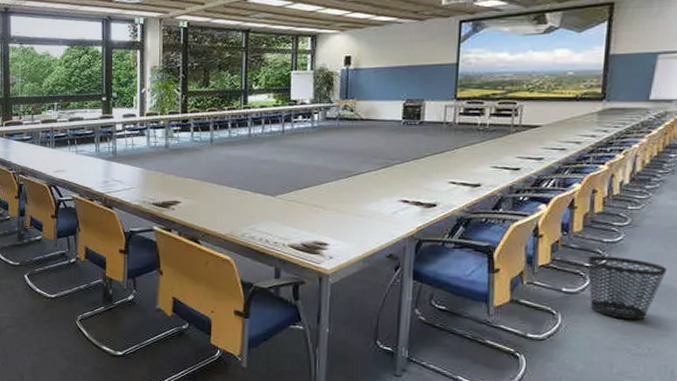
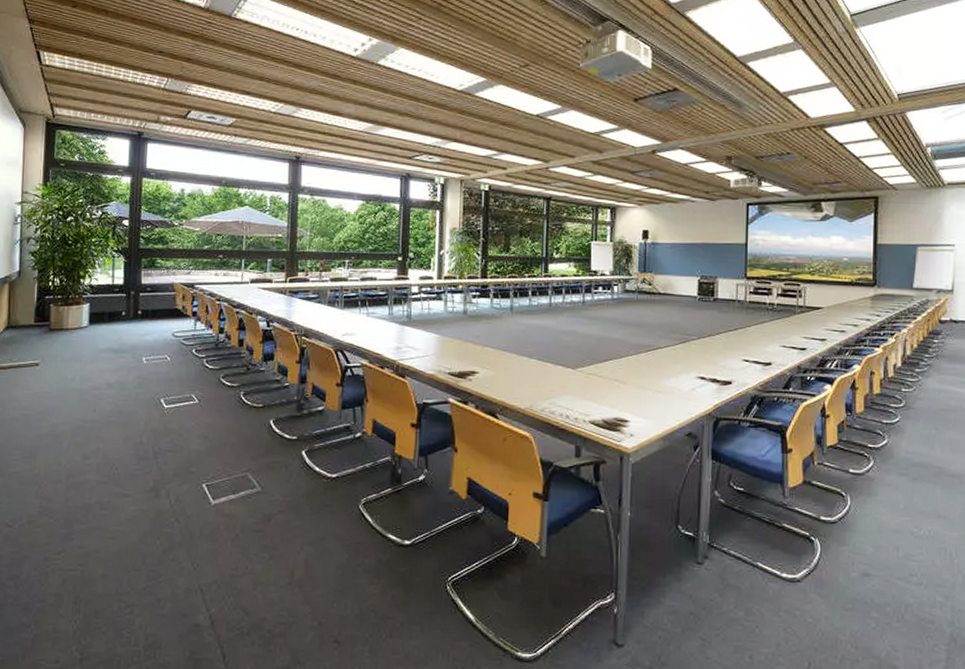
wastebasket: present [587,255,667,320] -> none [870,436,939,502]

